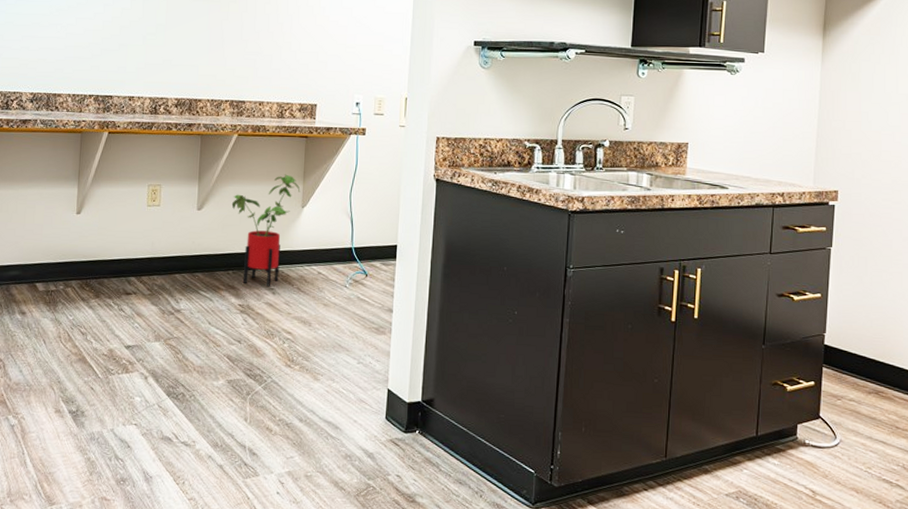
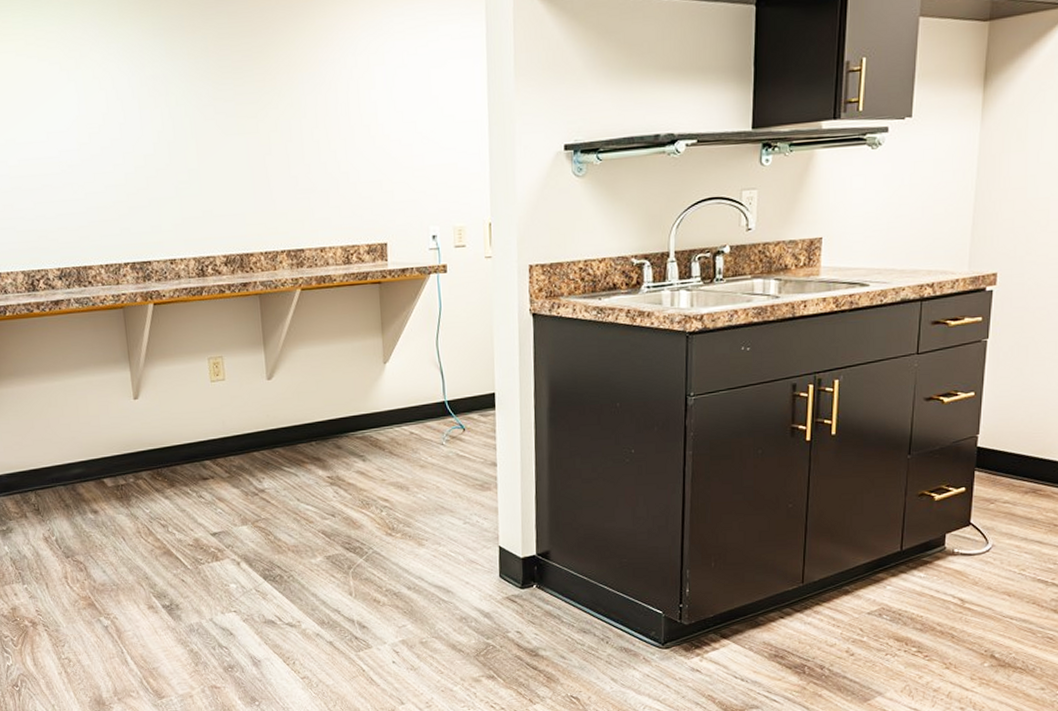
house plant: present [231,174,301,287] -> none [304,328,380,454]

